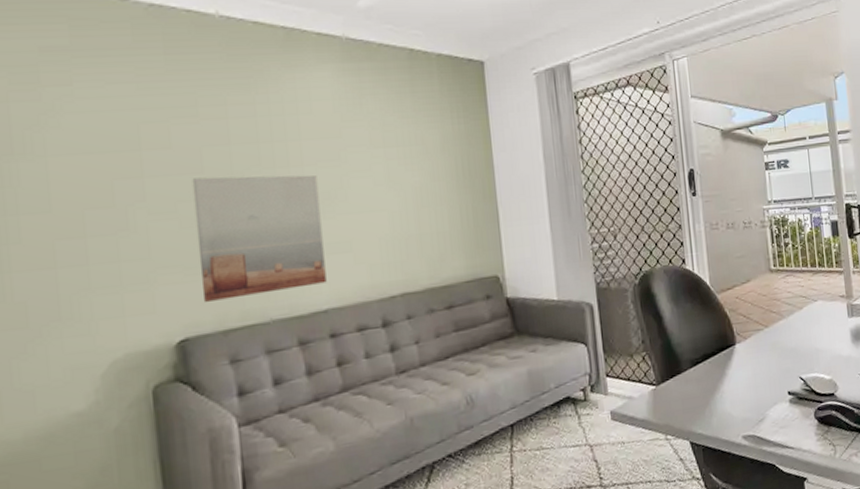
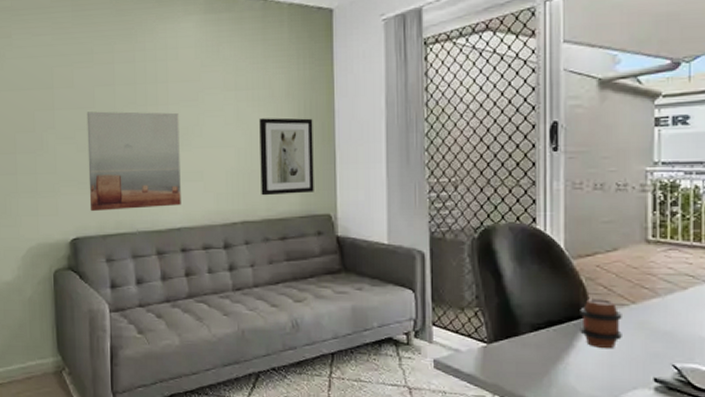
wall art: none [414,175,479,263] -> present [259,118,314,196]
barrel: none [727,327,761,373] -> present [580,299,622,348]

